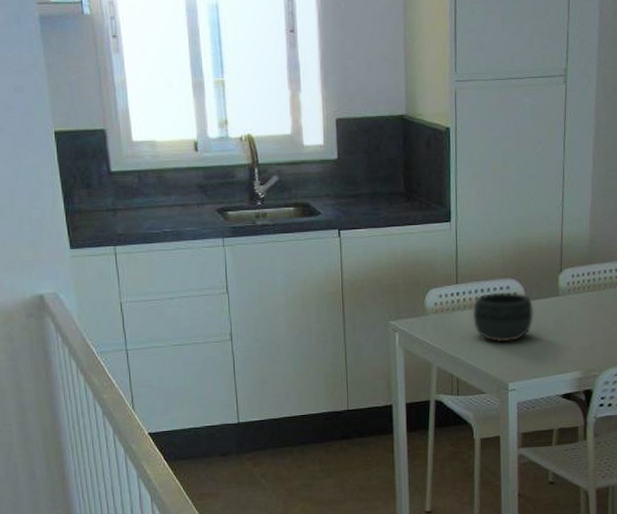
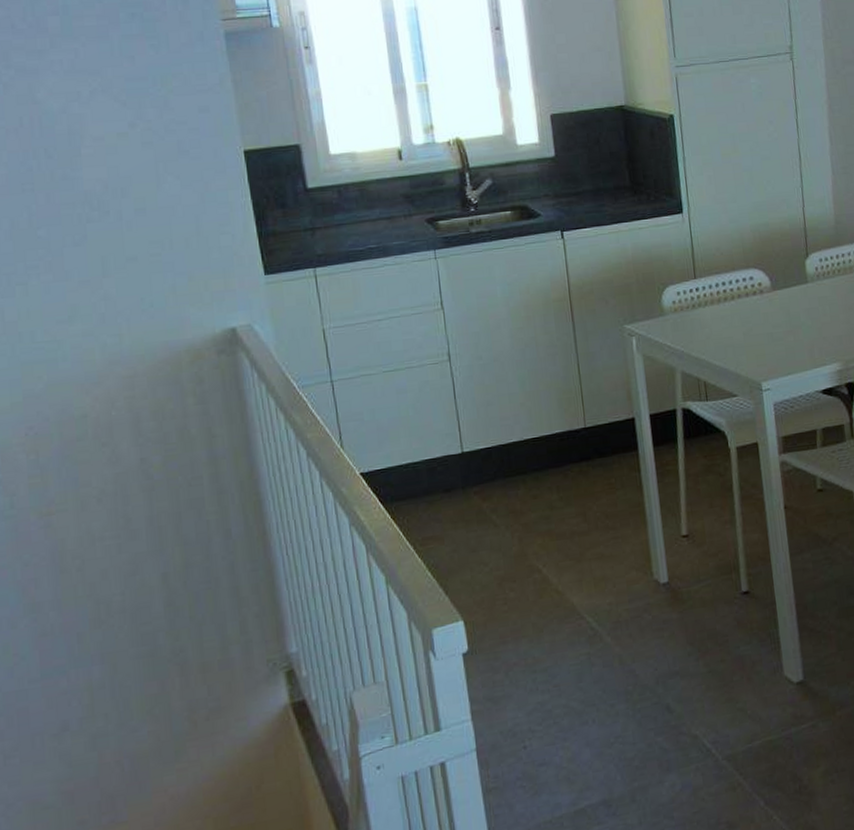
bowl: present [472,293,534,342] -> none [714,283,783,338]

